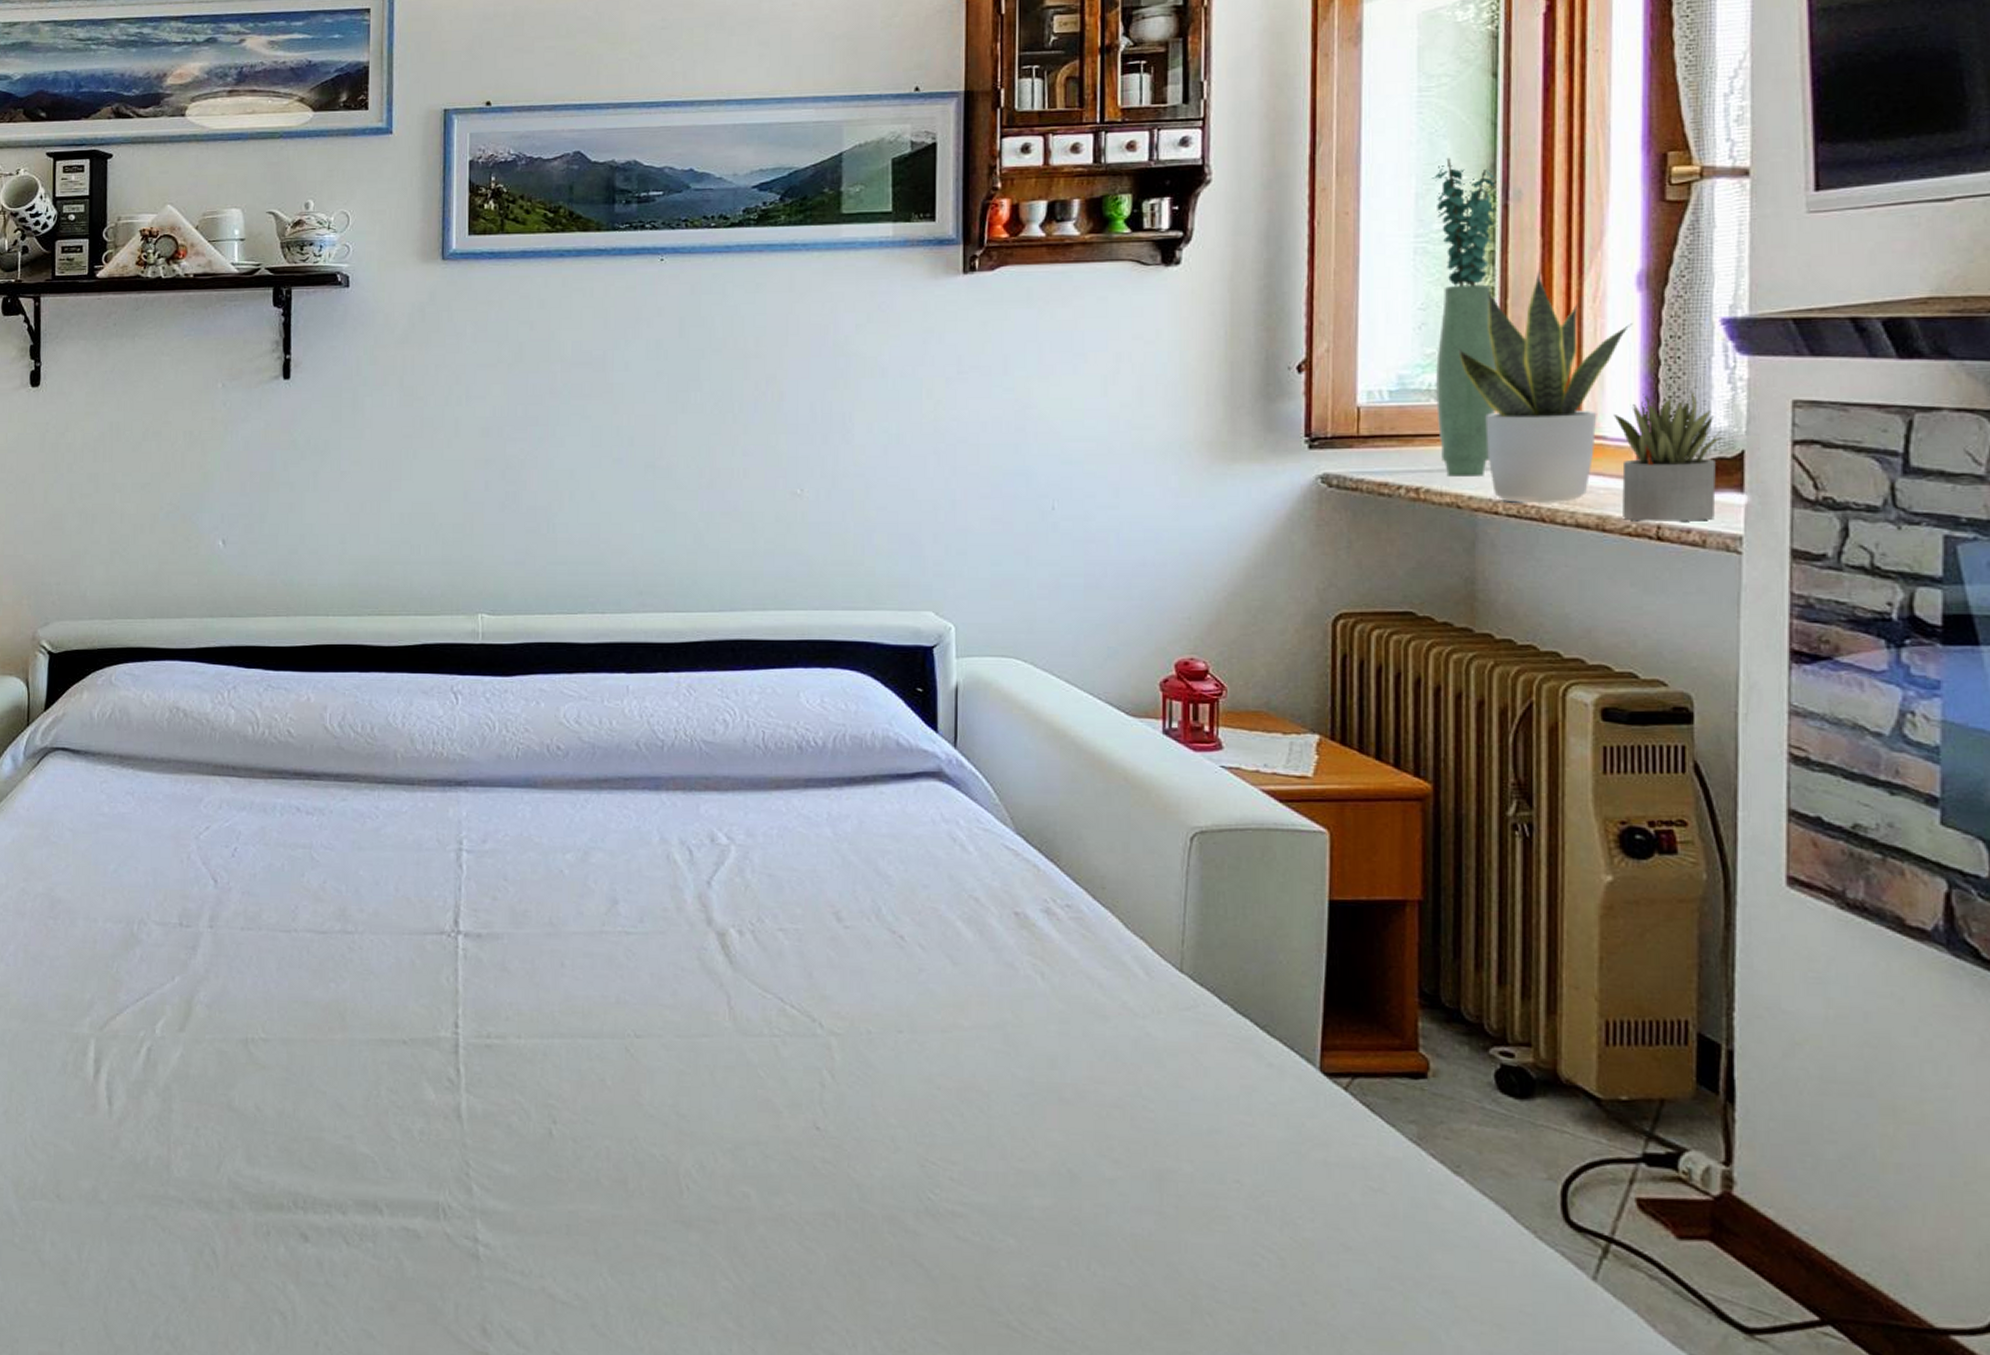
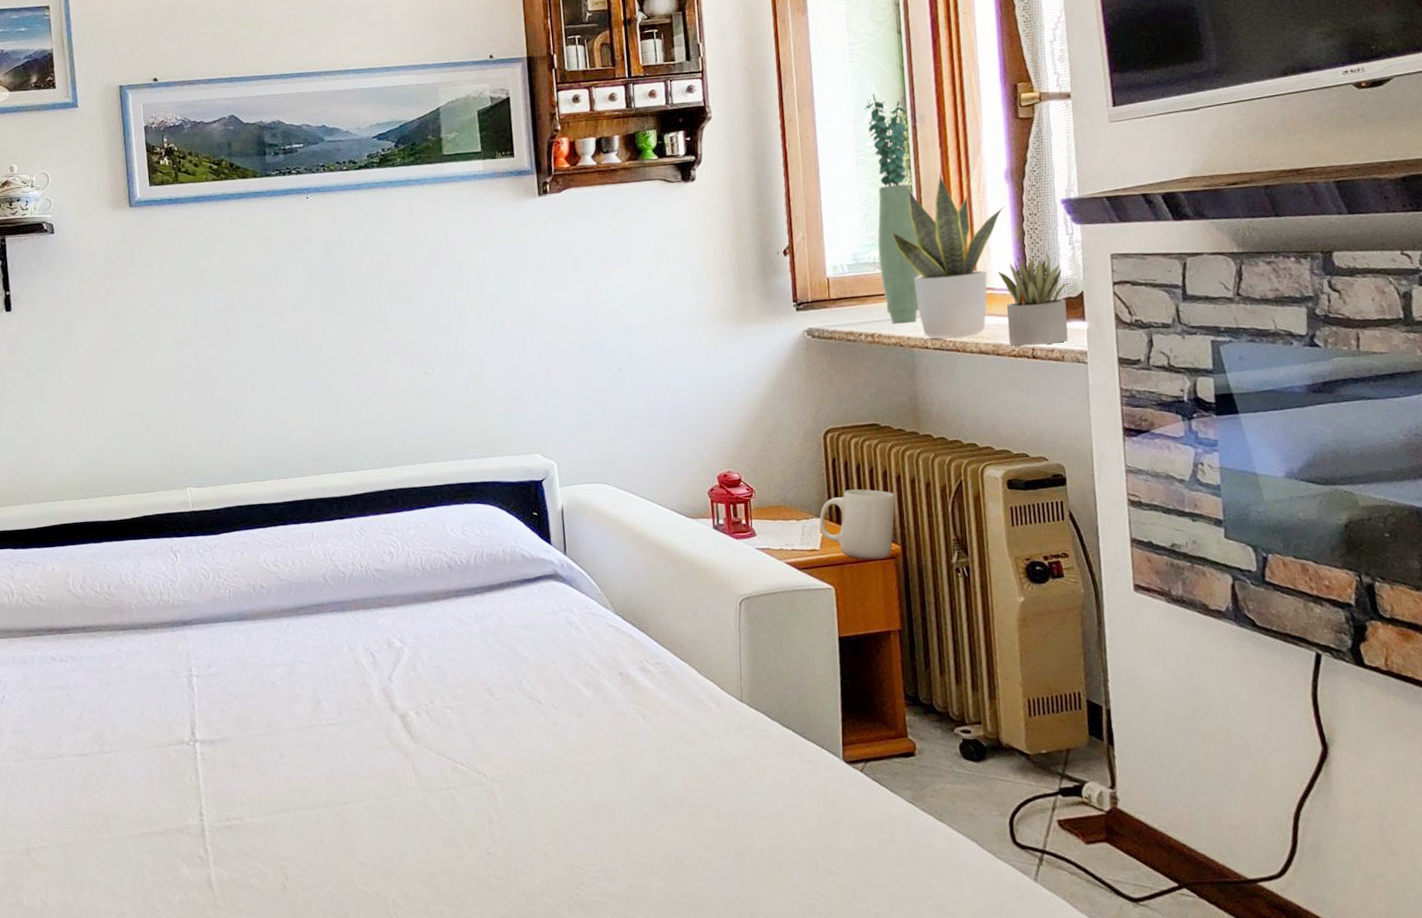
cup: none [1315,699,1430,801] -> present [819,489,896,560]

